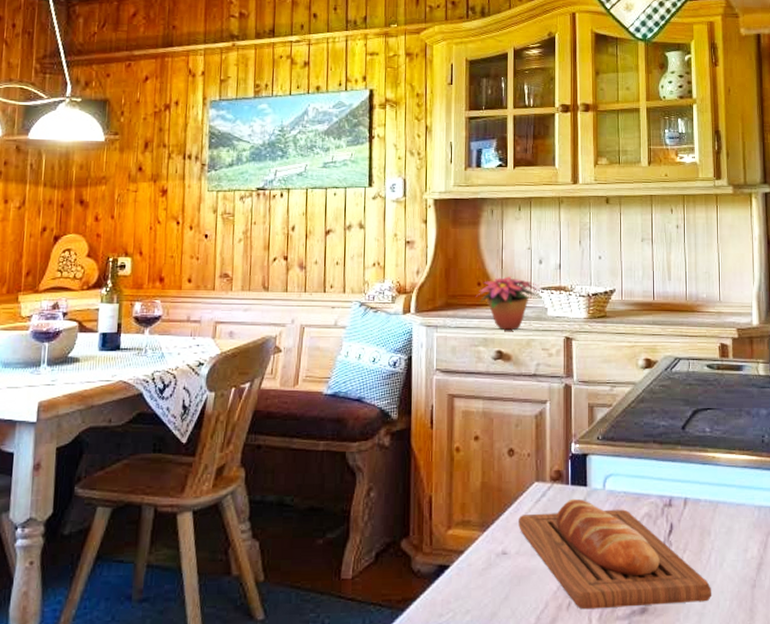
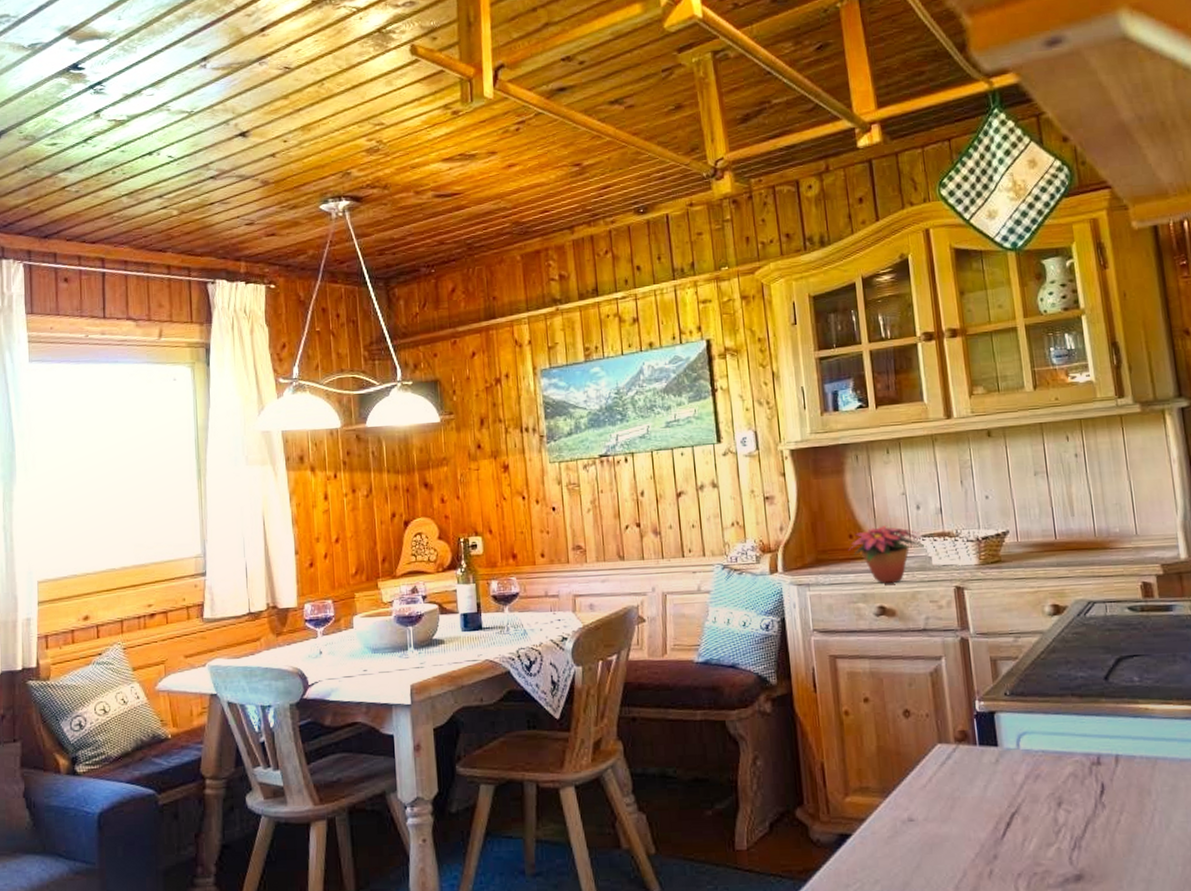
bread loaf: present [519,498,711,610] -> none [923,760,1159,878]

